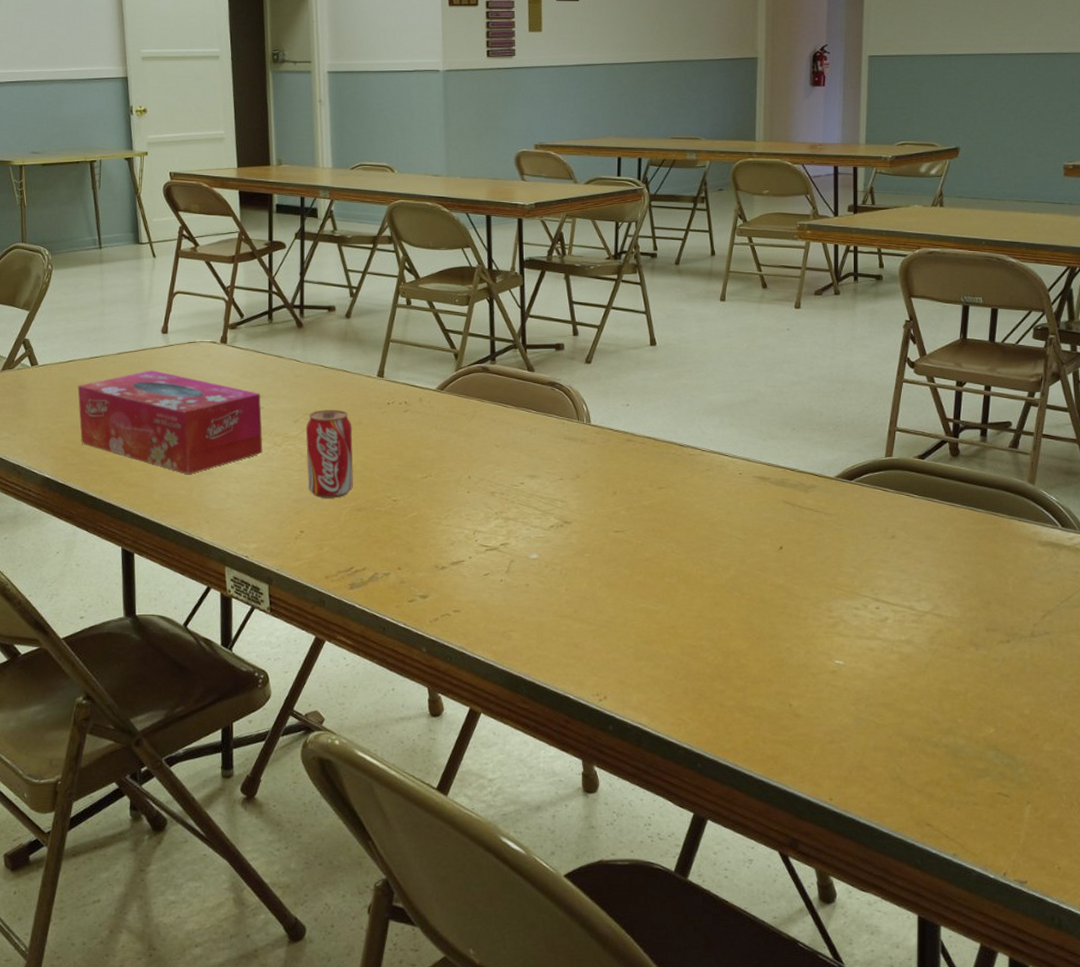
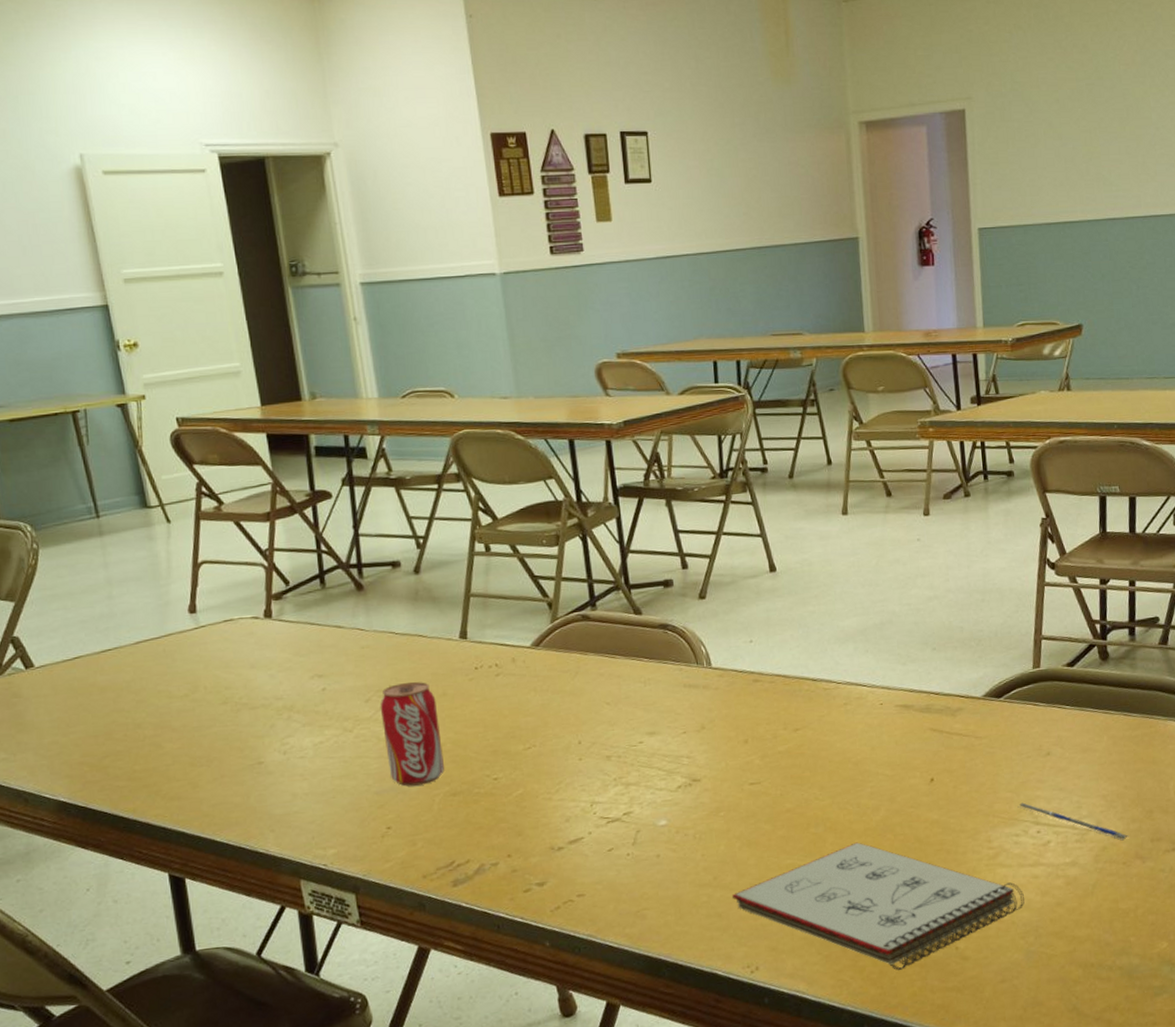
tissue box: present [77,370,263,474] -> none [89,658,331,777]
notepad: none [589,596,858,718] -> present [732,842,1025,970]
pen: none [859,579,965,625] -> present [1017,802,1129,840]

